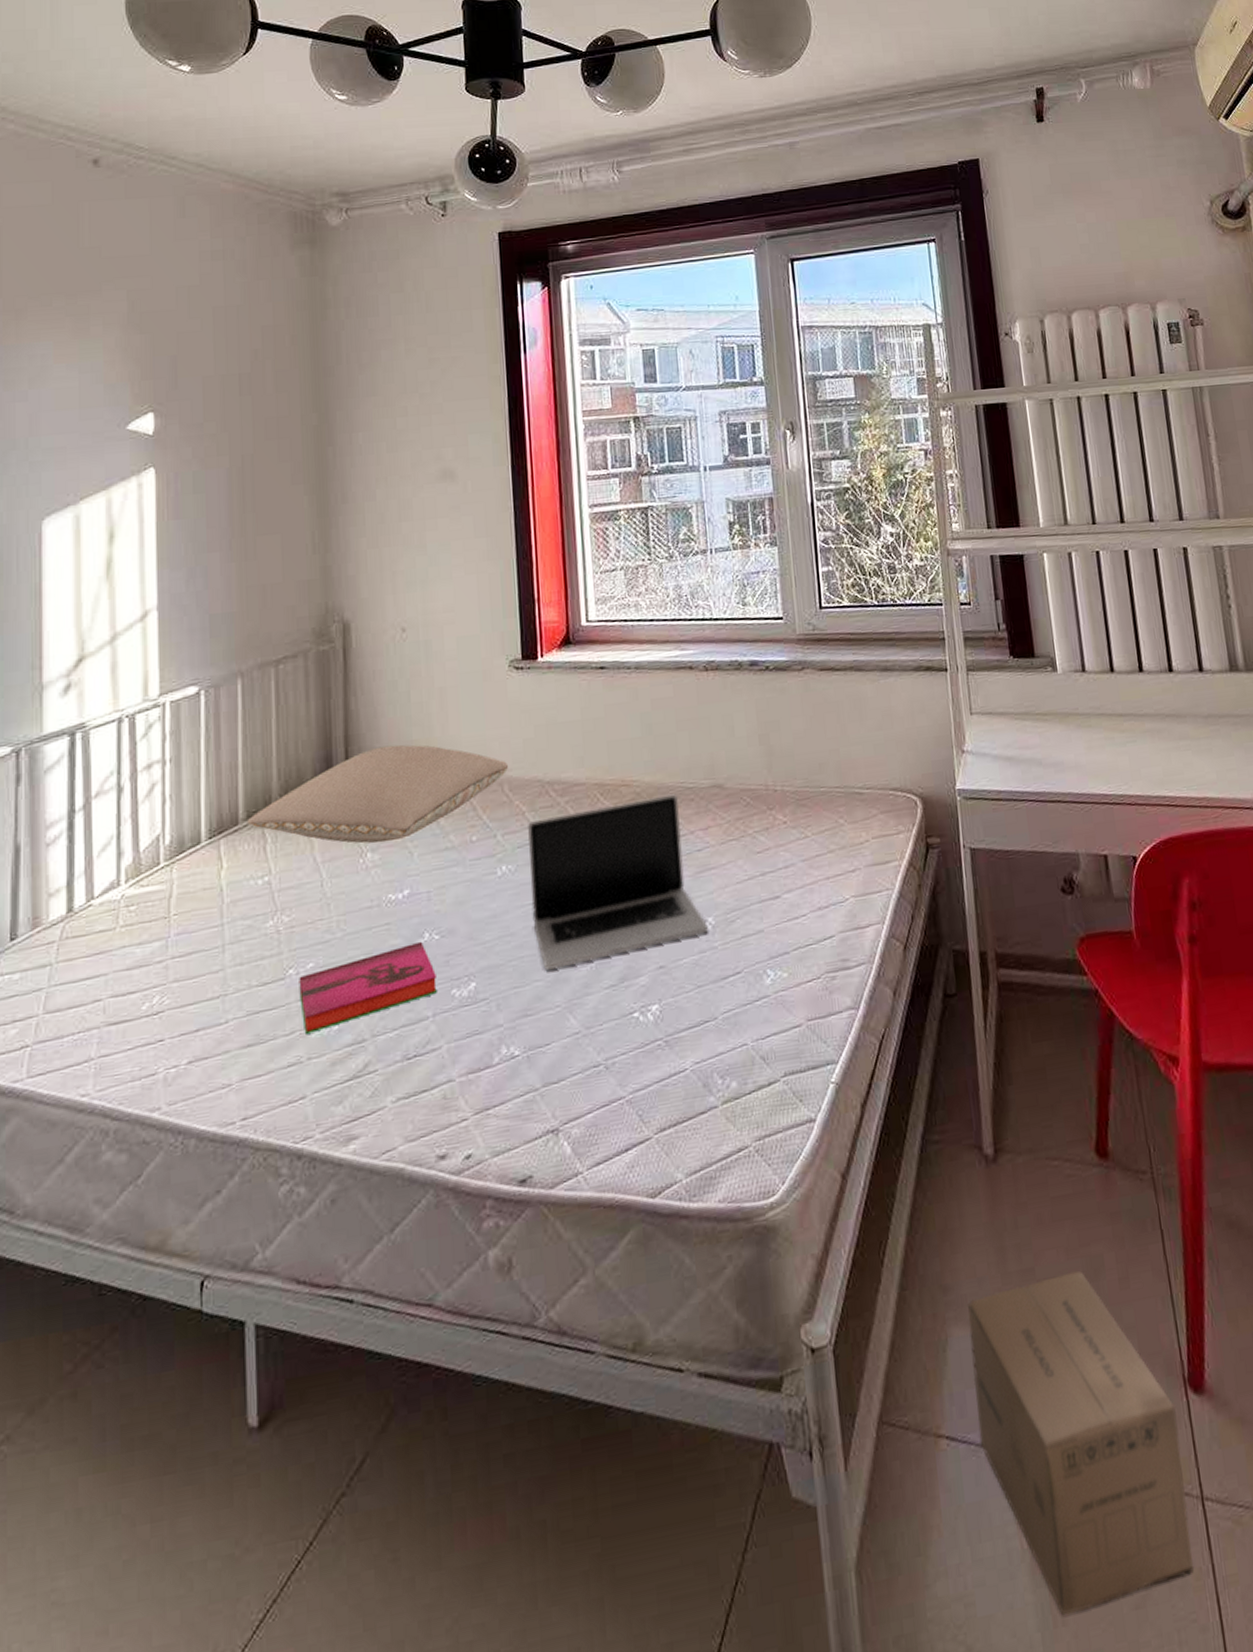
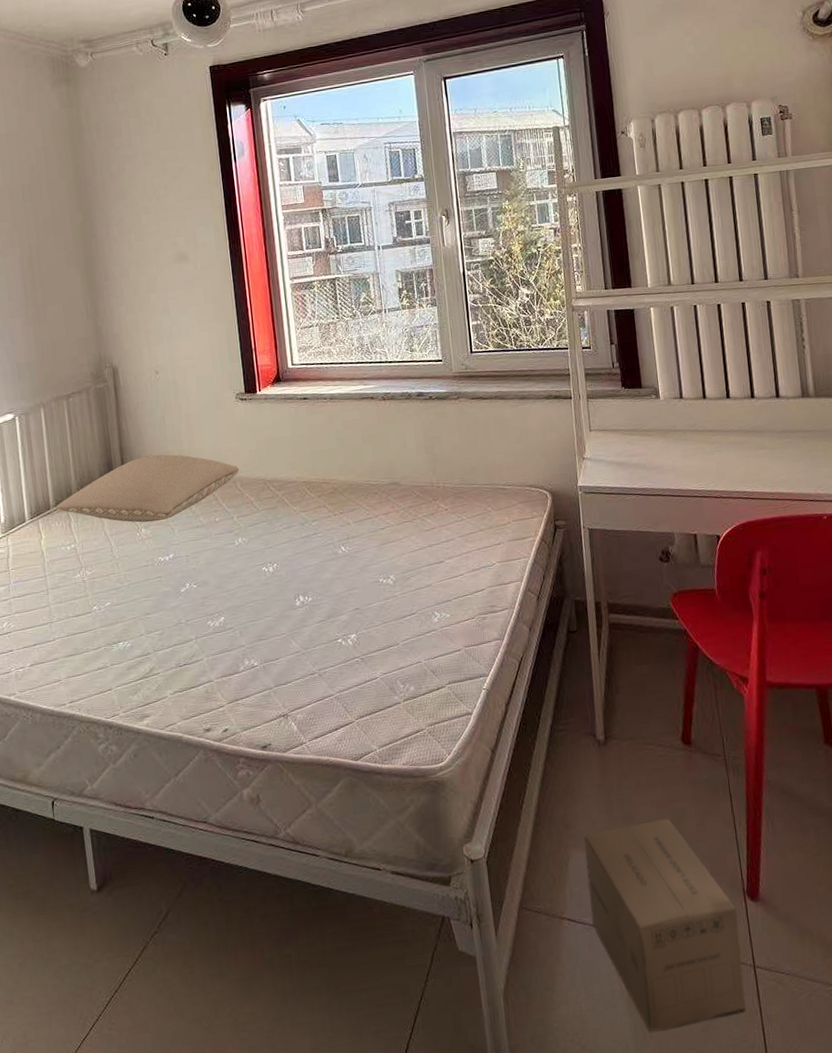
hardback book: present [299,941,437,1034] -> none [101,589,197,649]
laptop: present [528,794,709,970] -> none [255,489,391,610]

